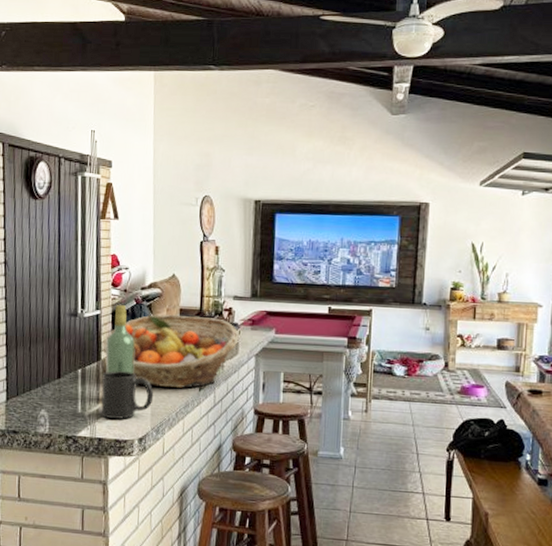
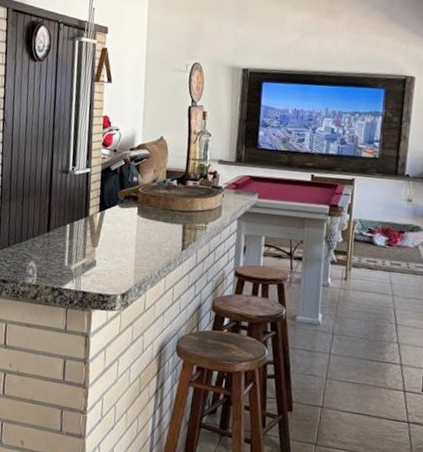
mug: present [101,371,154,419] -> none [87,227,138,274]
fruit basket: present [102,314,239,388] -> none [90,175,223,248]
wine bottle: present [105,305,135,373] -> none [93,164,122,231]

